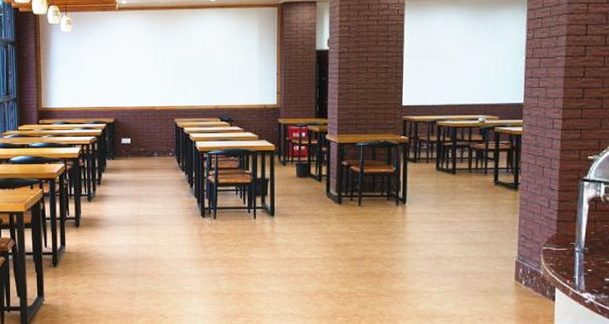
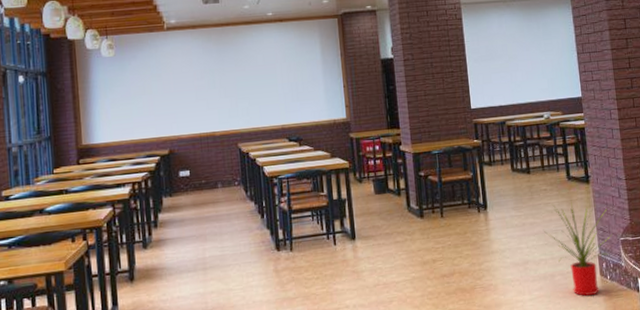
house plant: none [462,205,535,298] -> present [544,201,613,296]

